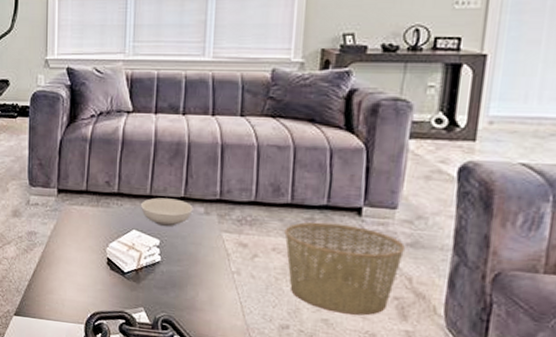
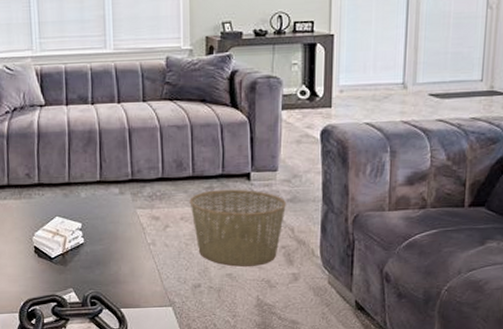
bowl: present [141,197,193,227] -> none [61,183,109,211]

